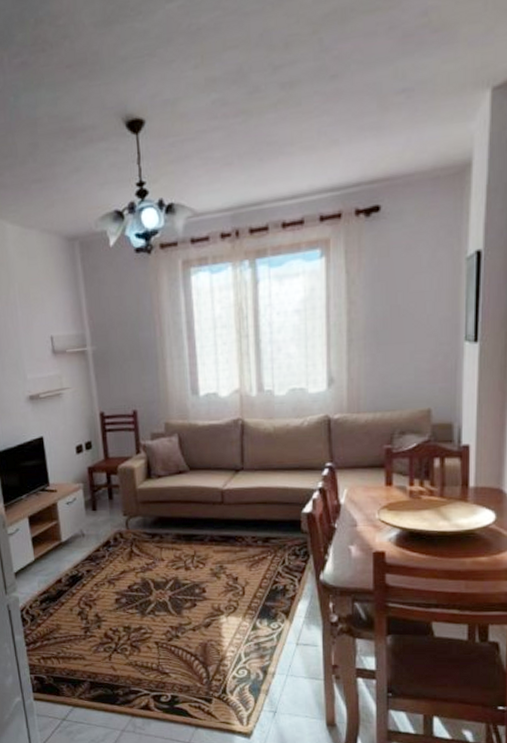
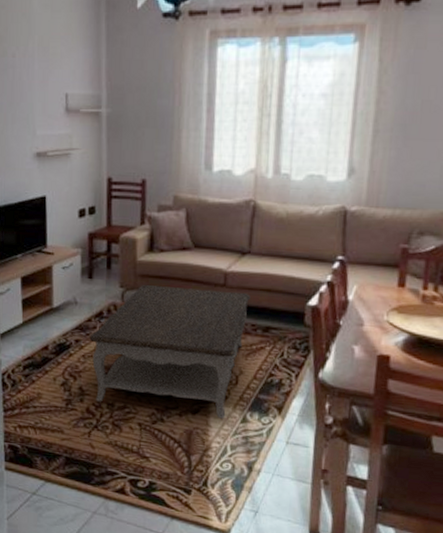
coffee table: none [99,507,248,629] -> present [89,285,251,419]

